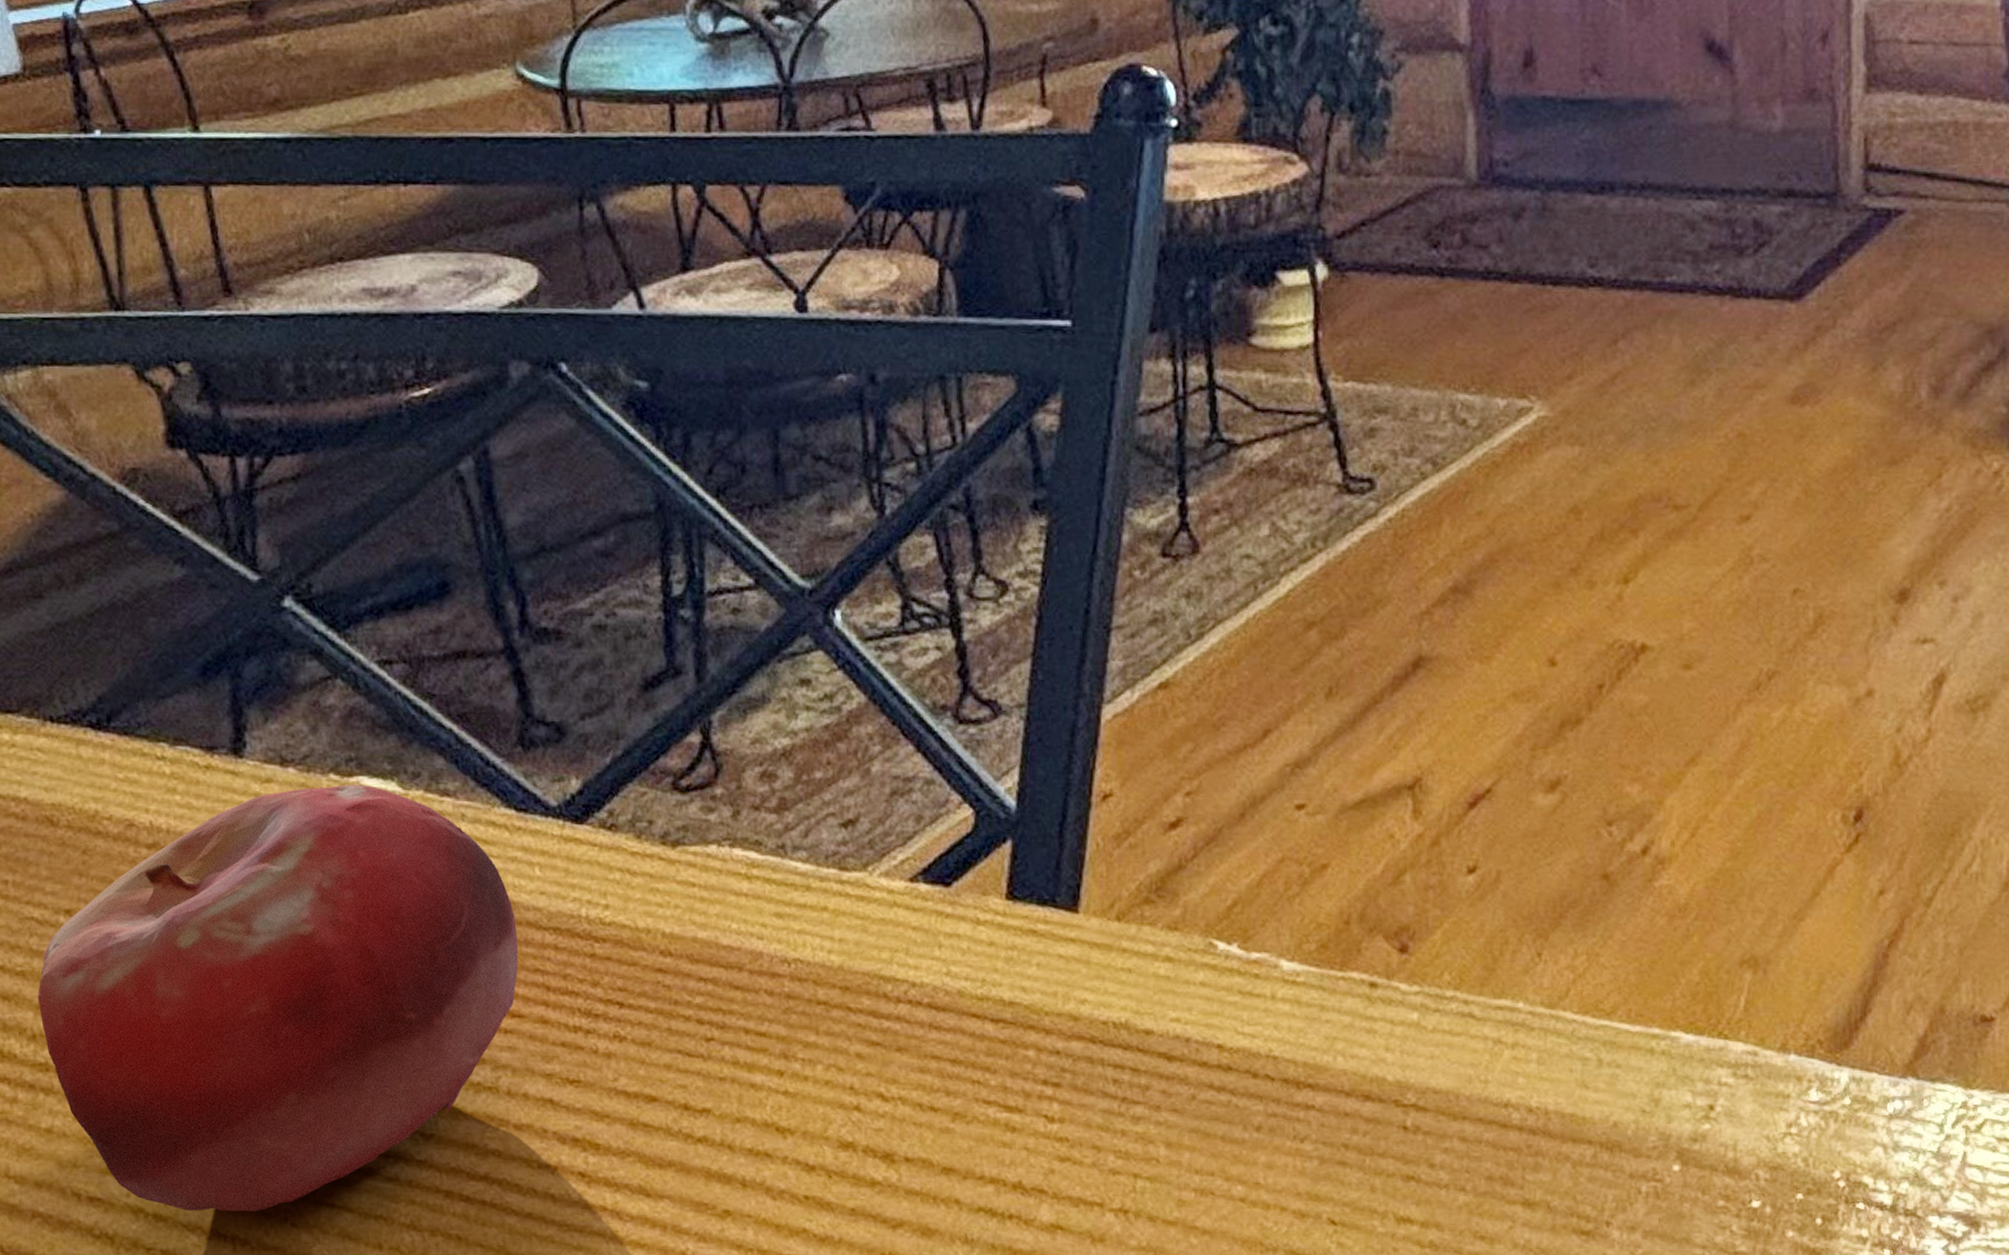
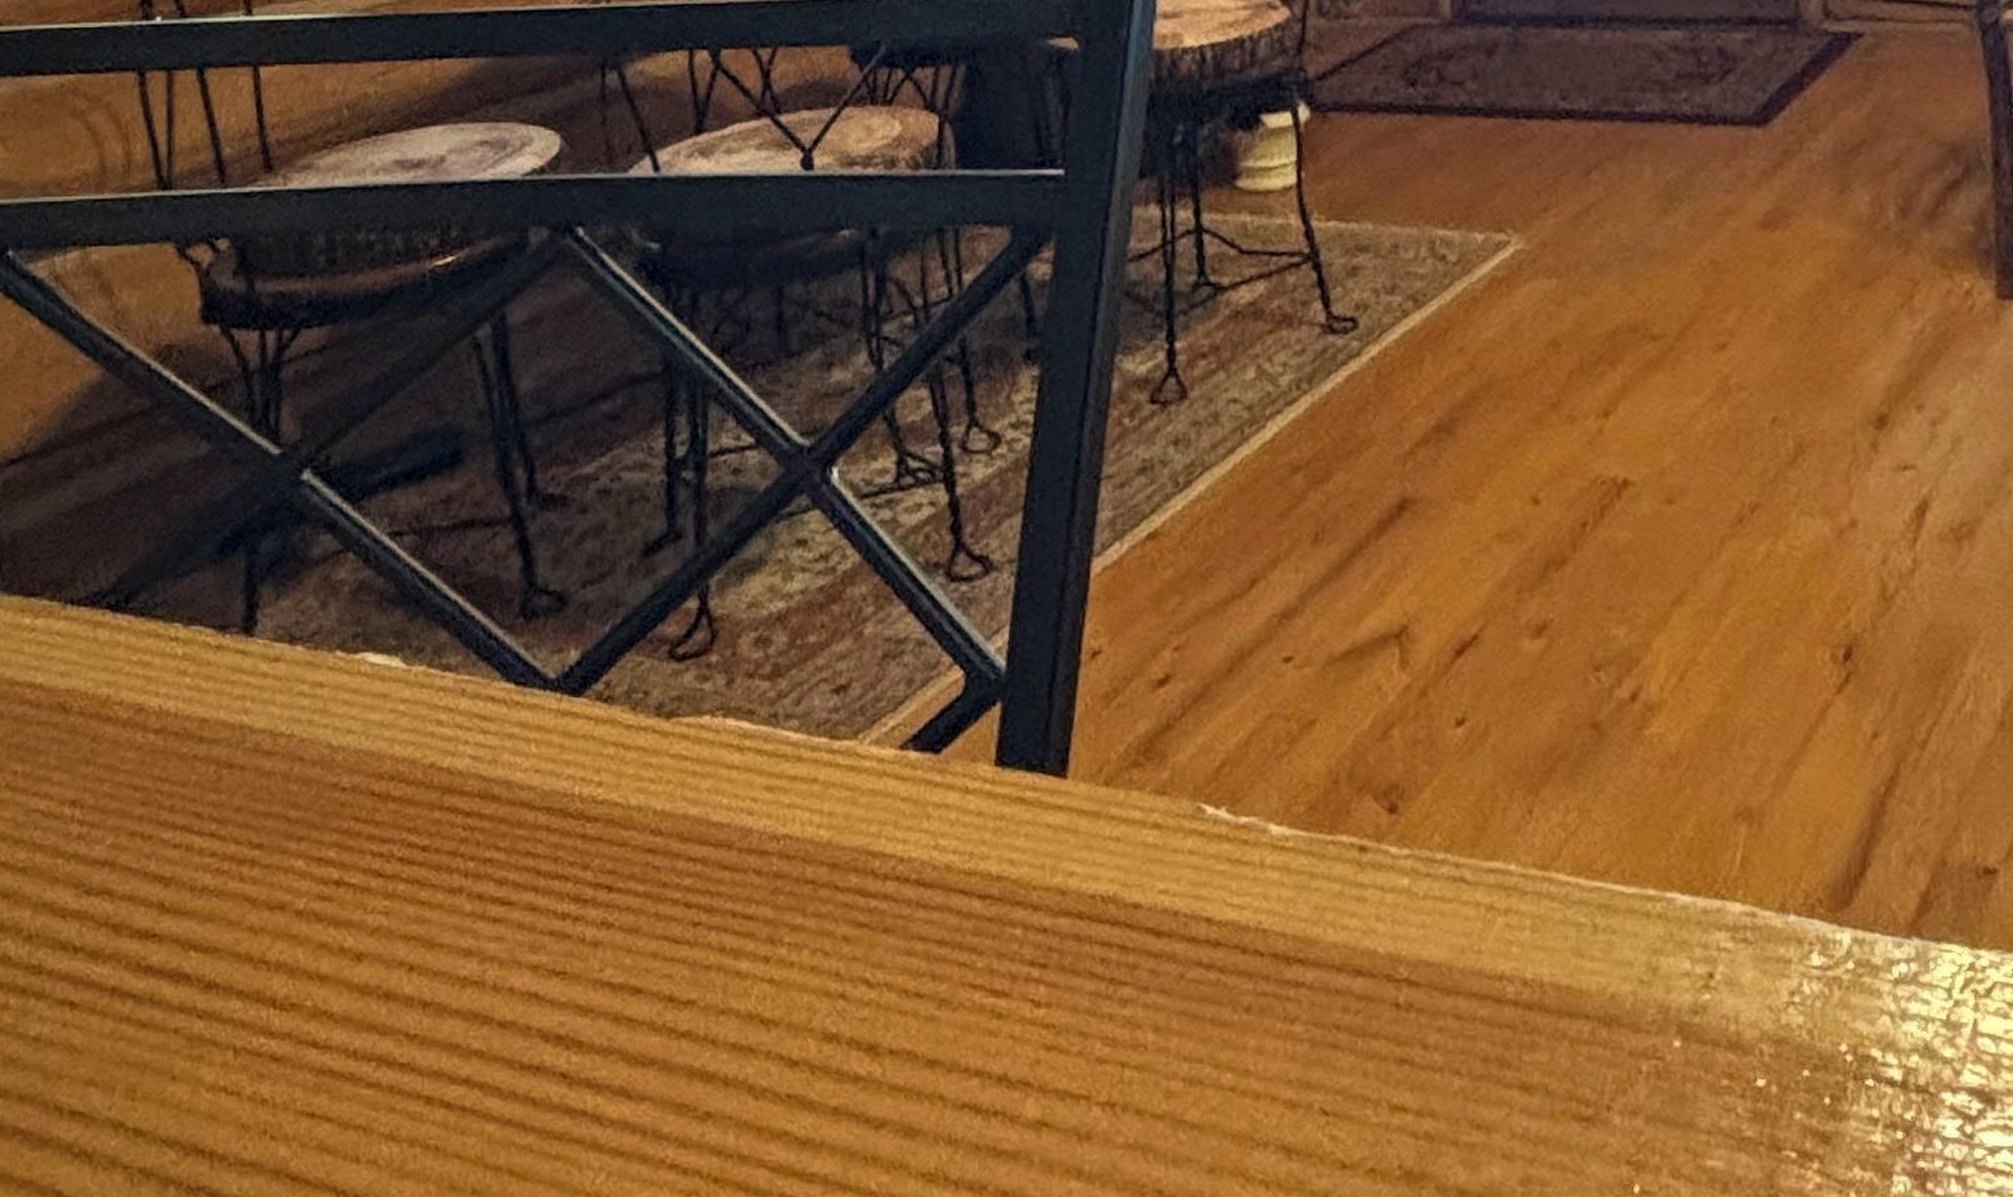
fruit: present [38,784,518,1213] -> none [37,661,510,1125]

